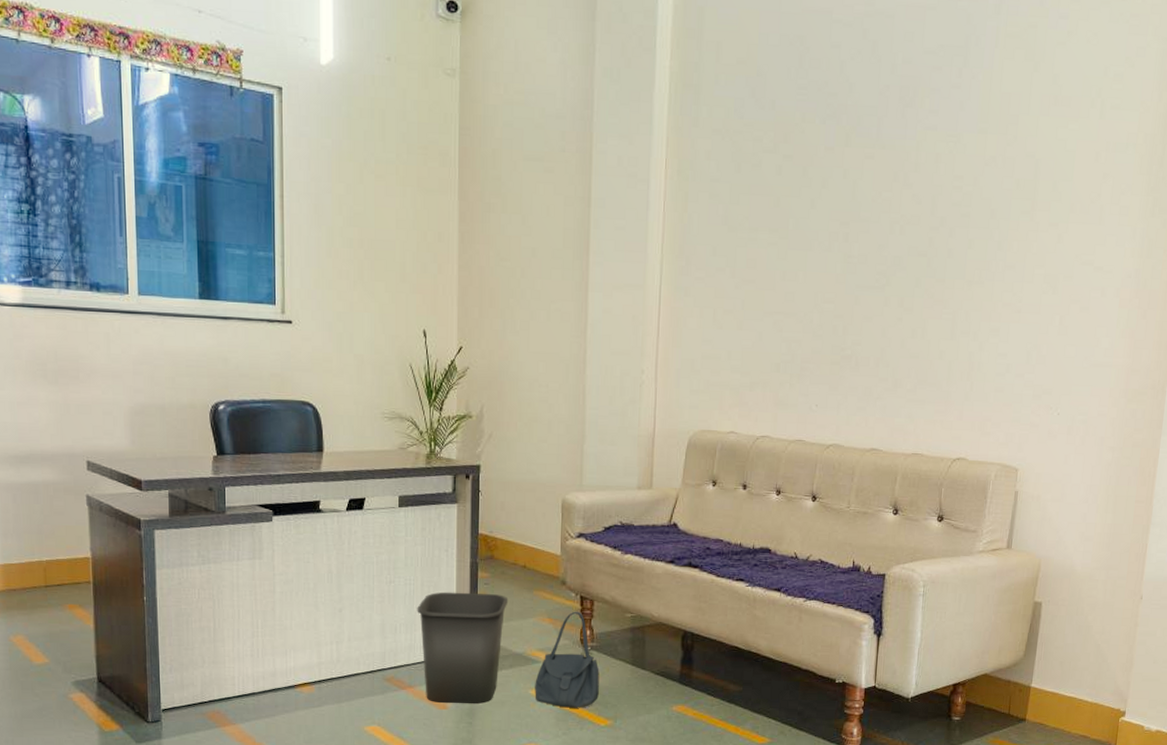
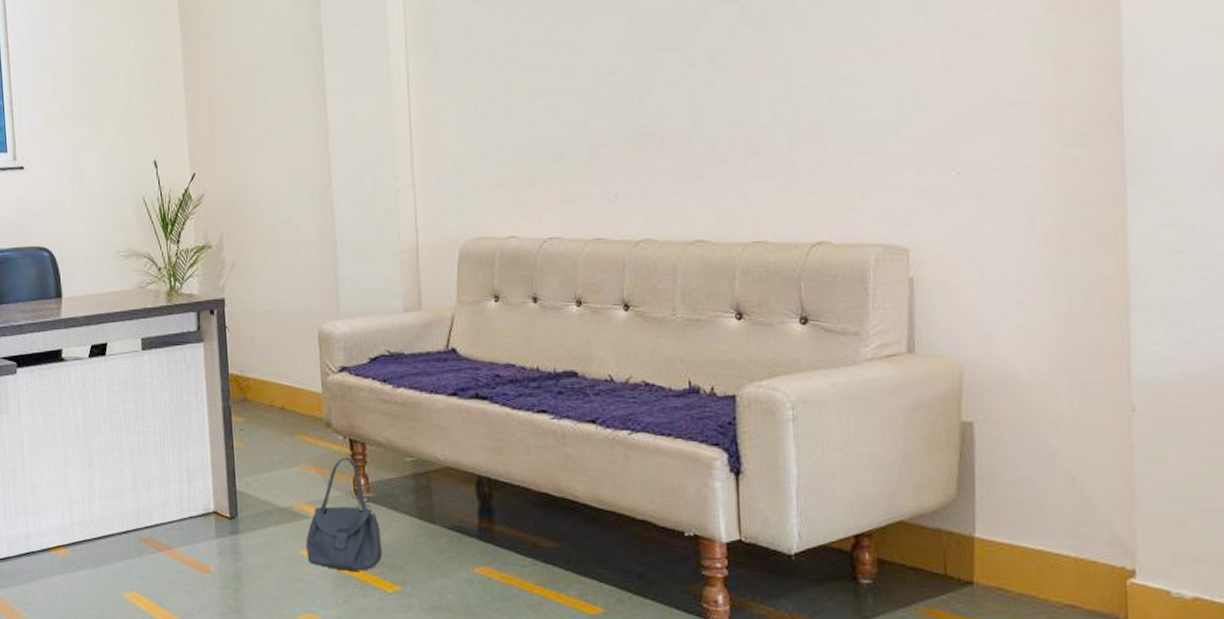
waste bin: present [417,592,509,703] -> none [169,440,268,566]

